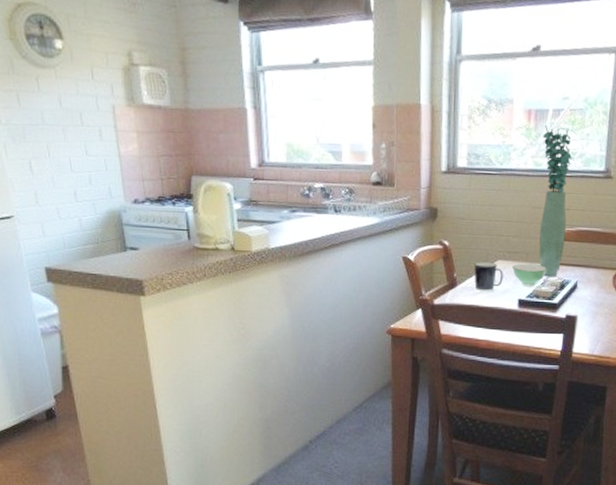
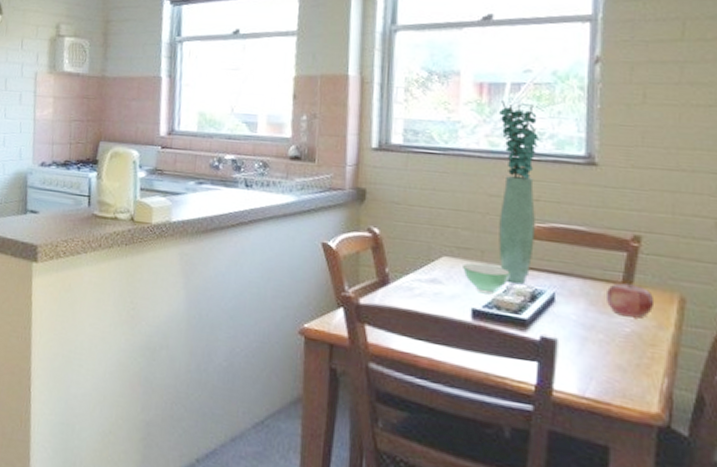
mug: present [474,262,503,292] -> none [411,256,451,296]

